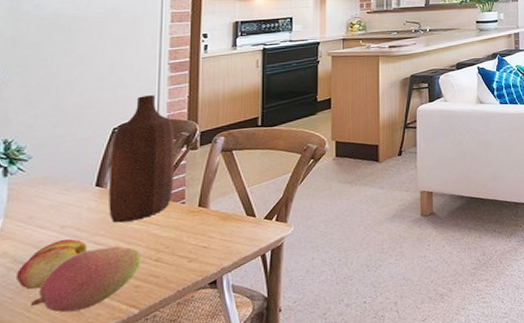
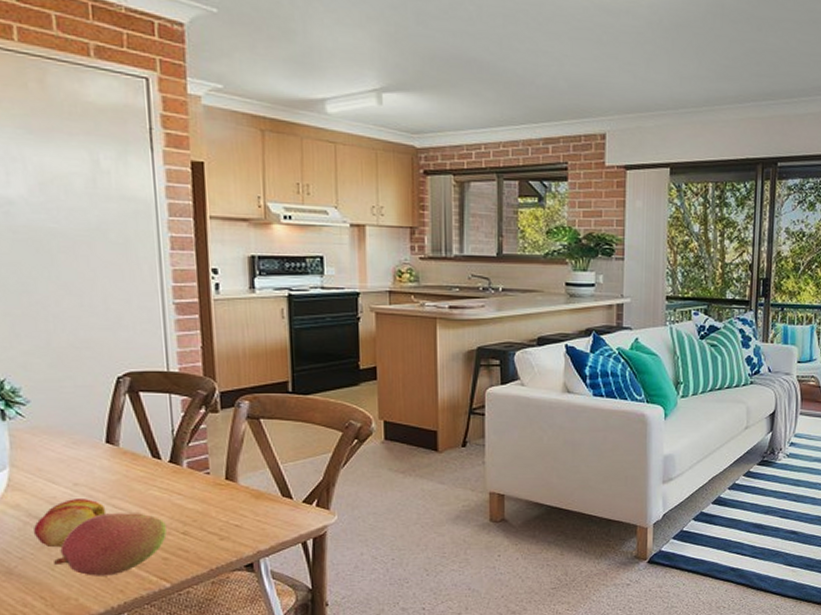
bottle: present [109,95,175,223] -> none [118,341,195,487]

